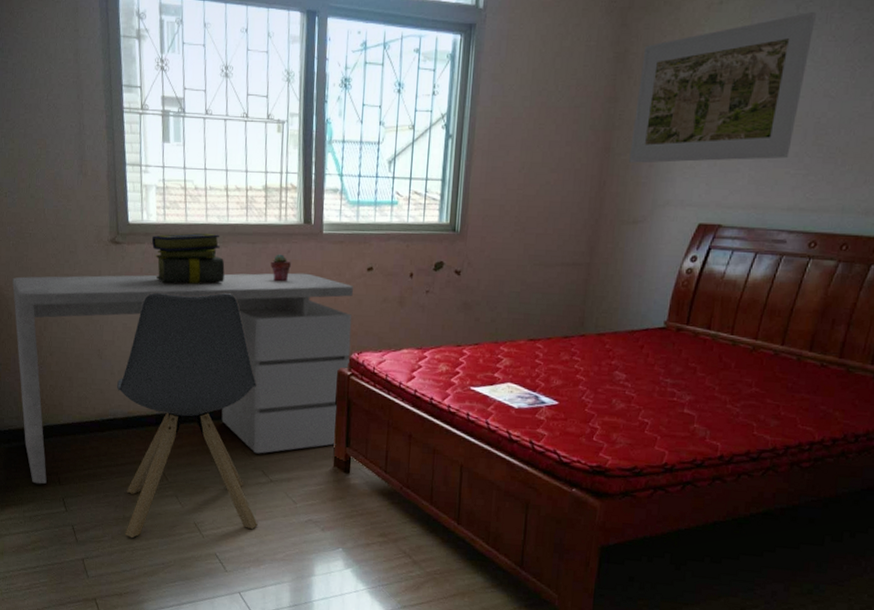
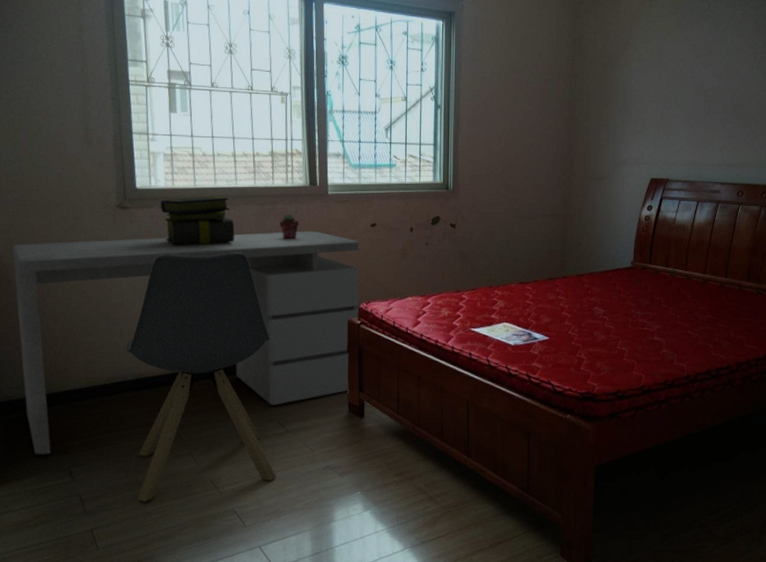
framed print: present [629,12,816,163] -> none [591,10,723,129]

